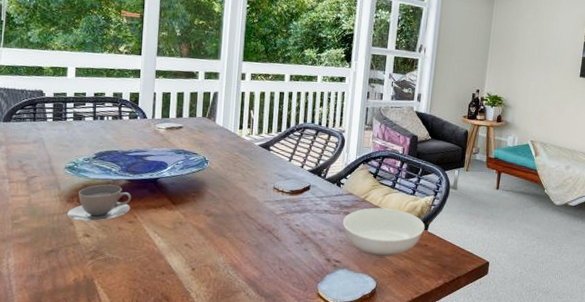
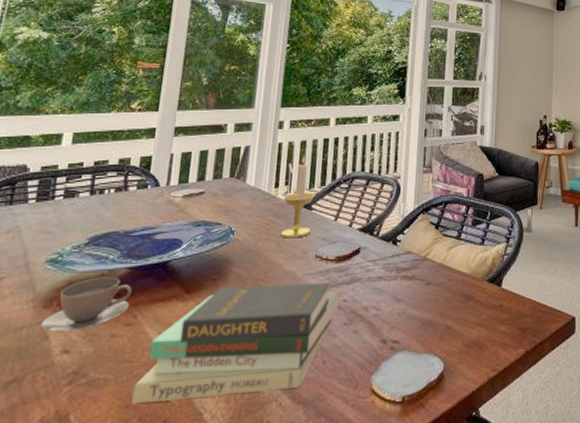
books: none [138,203,293,285] -> present [132,283,340,405]
candlestick: none [244,104,273,172] -> present [280,155,315,239]
bowl: present [343,207,425,257] -> none [401,265,499,329]

